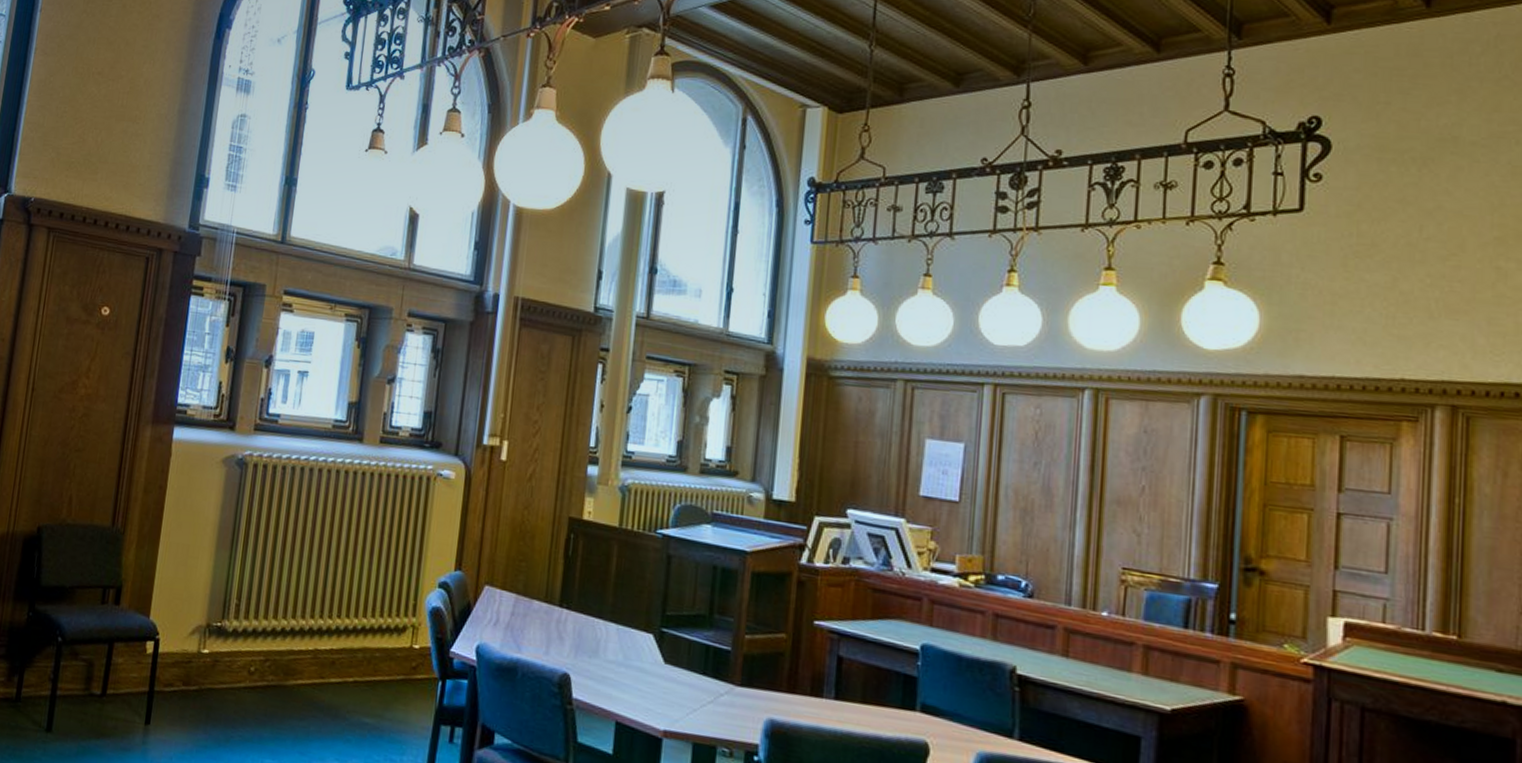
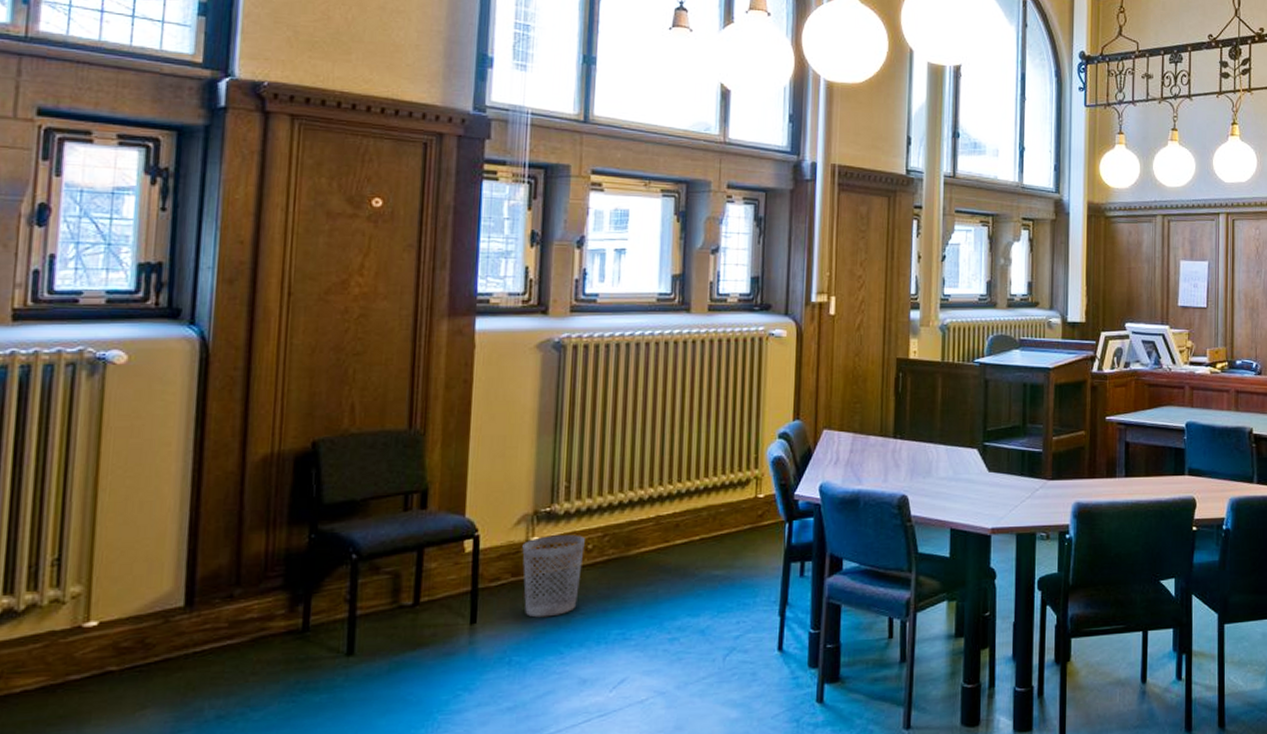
wastebasket: none [191,650,249,733] -> present [522,535,585,618]

